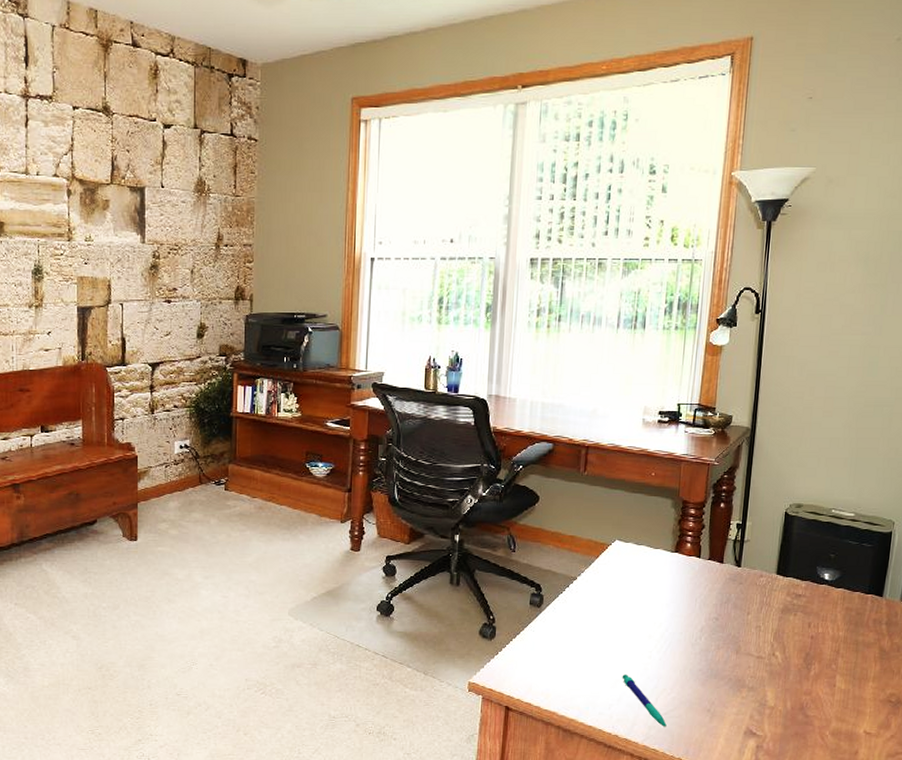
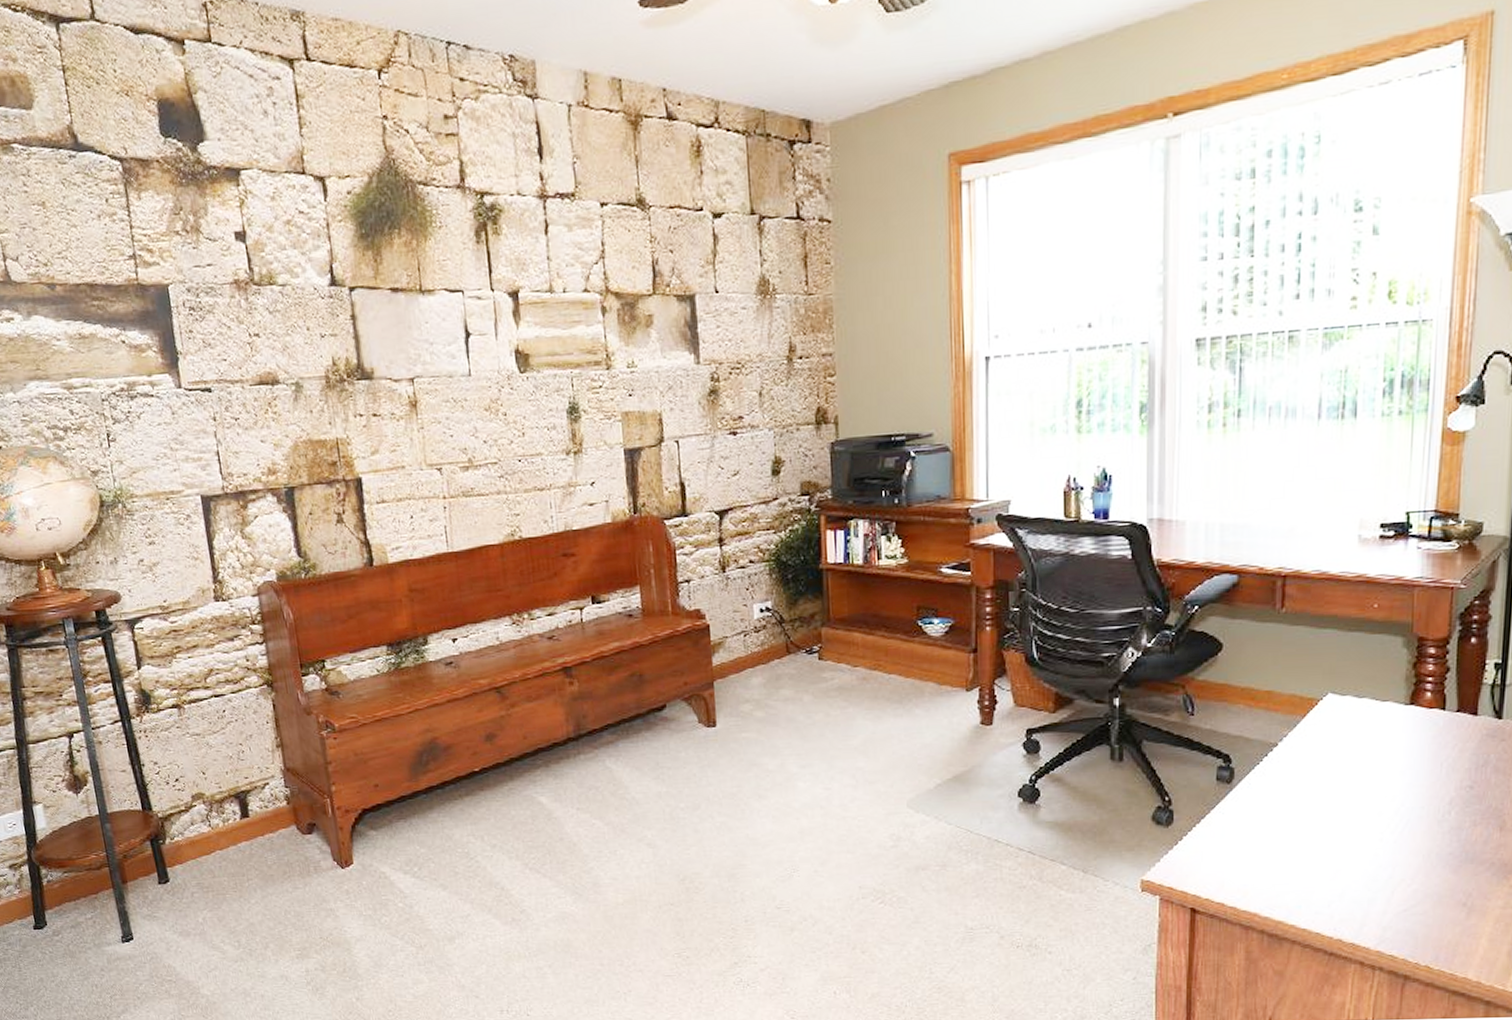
pen: present [622,674,667,728] -> none [1344,863,1408,928]

